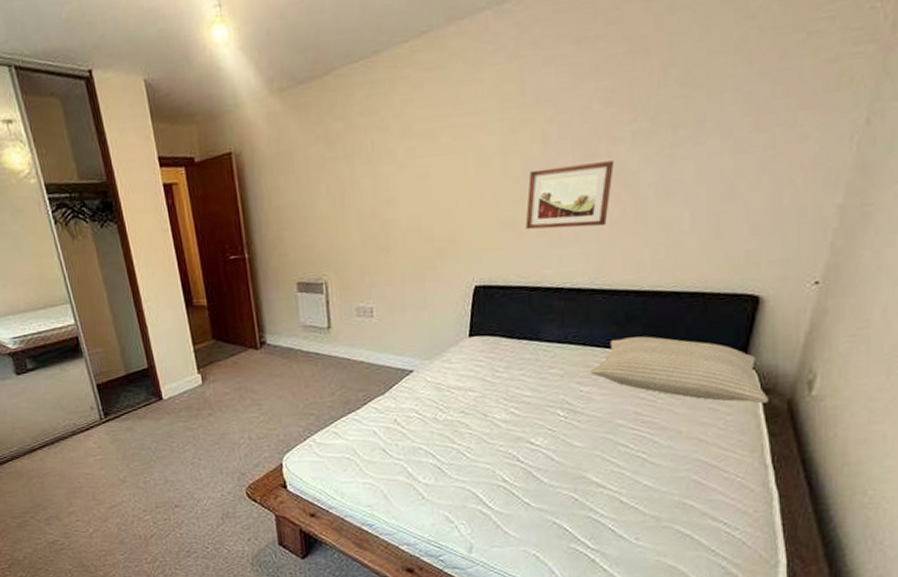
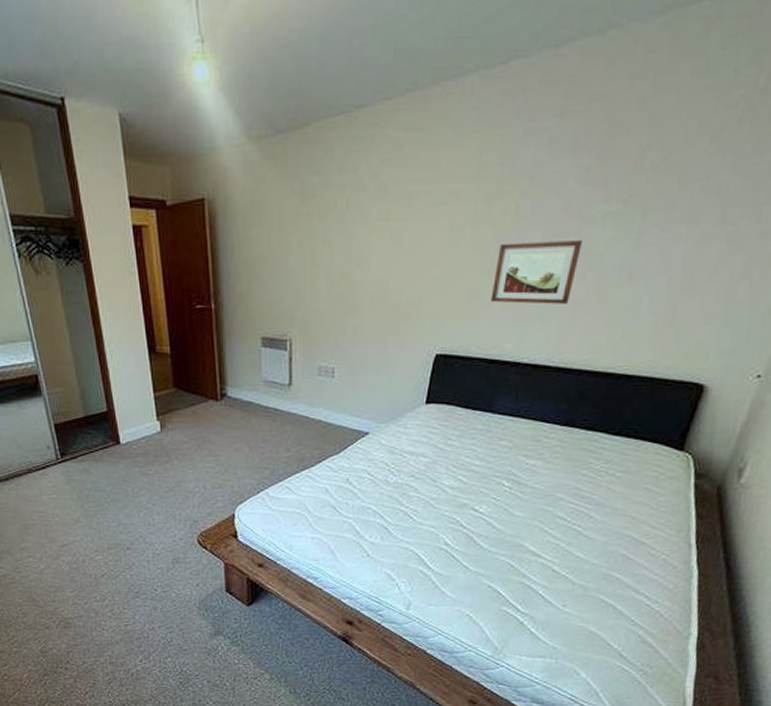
pillow: present [590,336,769,404] -> none [538,415,701,487]

